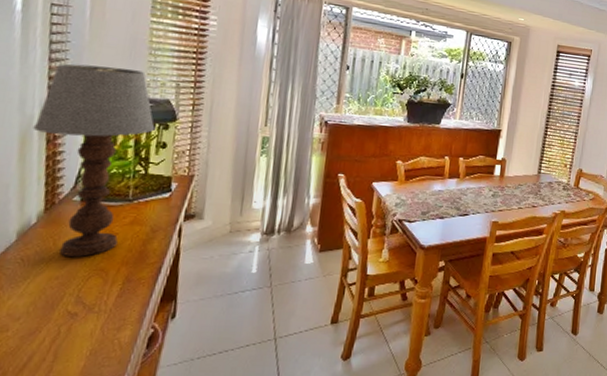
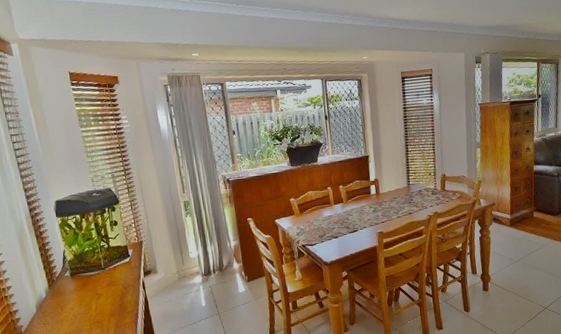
table lamp: present [33,63,155,257] -> none [24,171,106,317]

